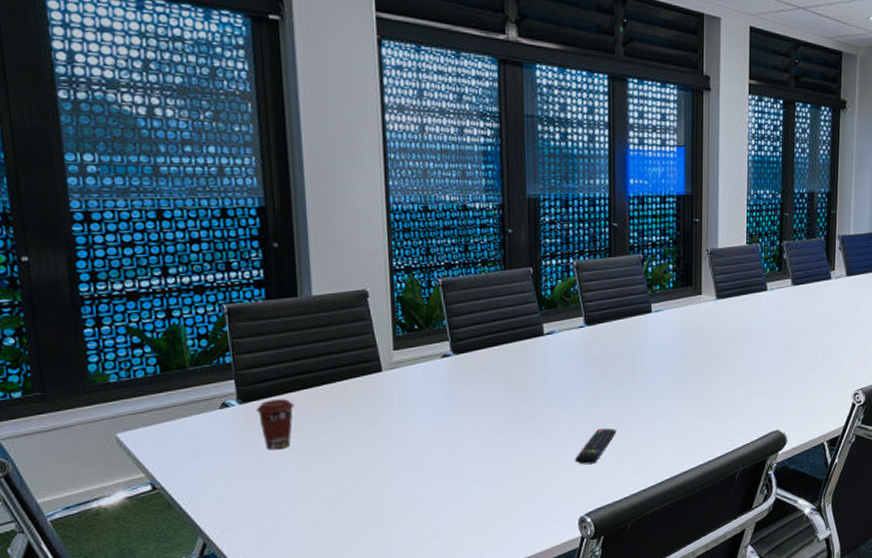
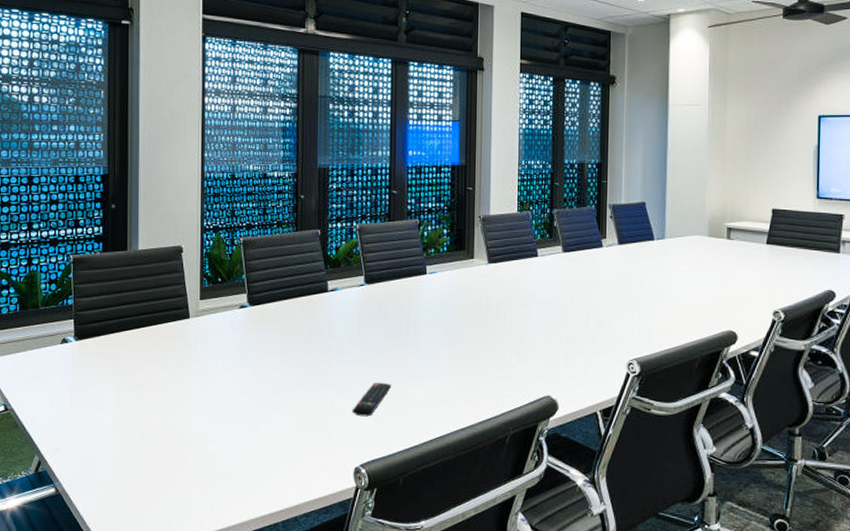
coffee cup: present [256,398,295,450] -> none [88,337,118,383]

